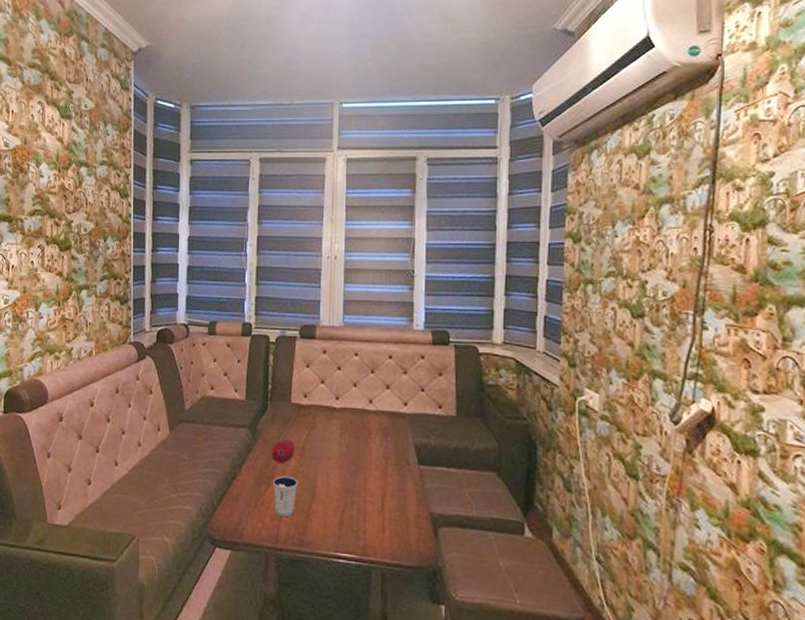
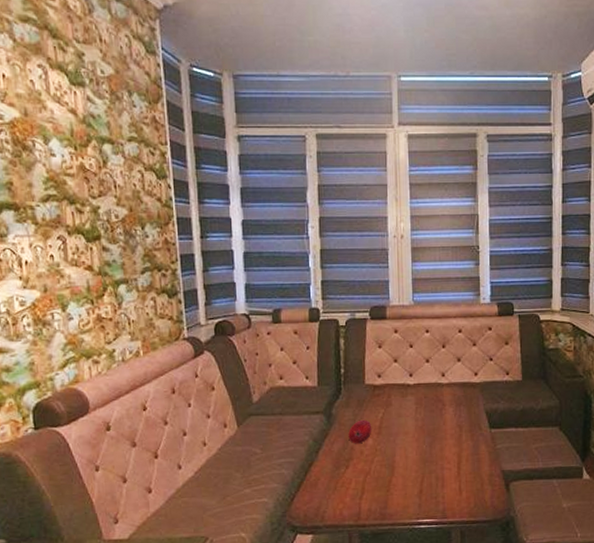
dixie cup: present [273,475,298,518] -> none [352,455,377,495]

